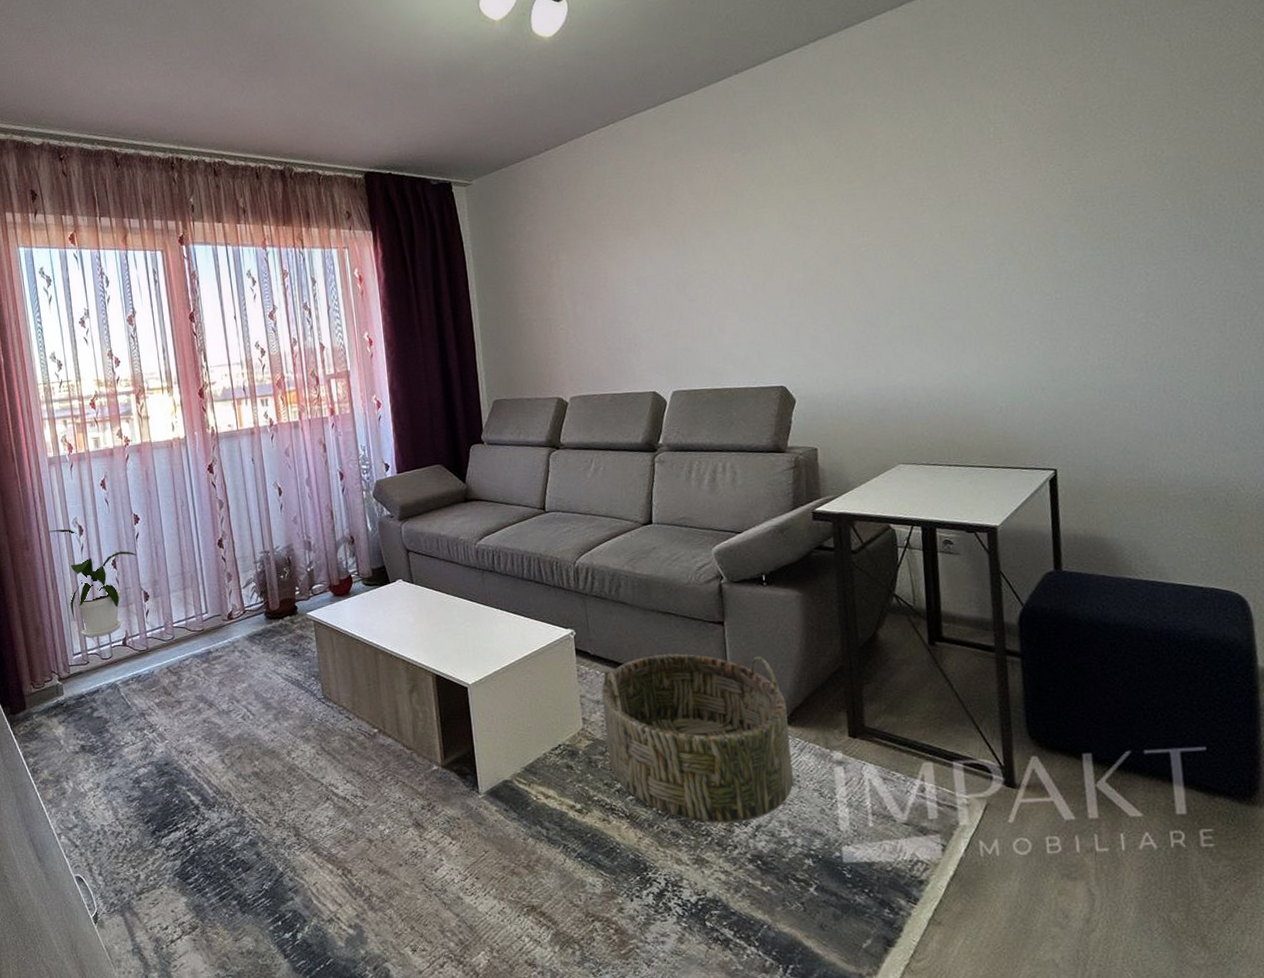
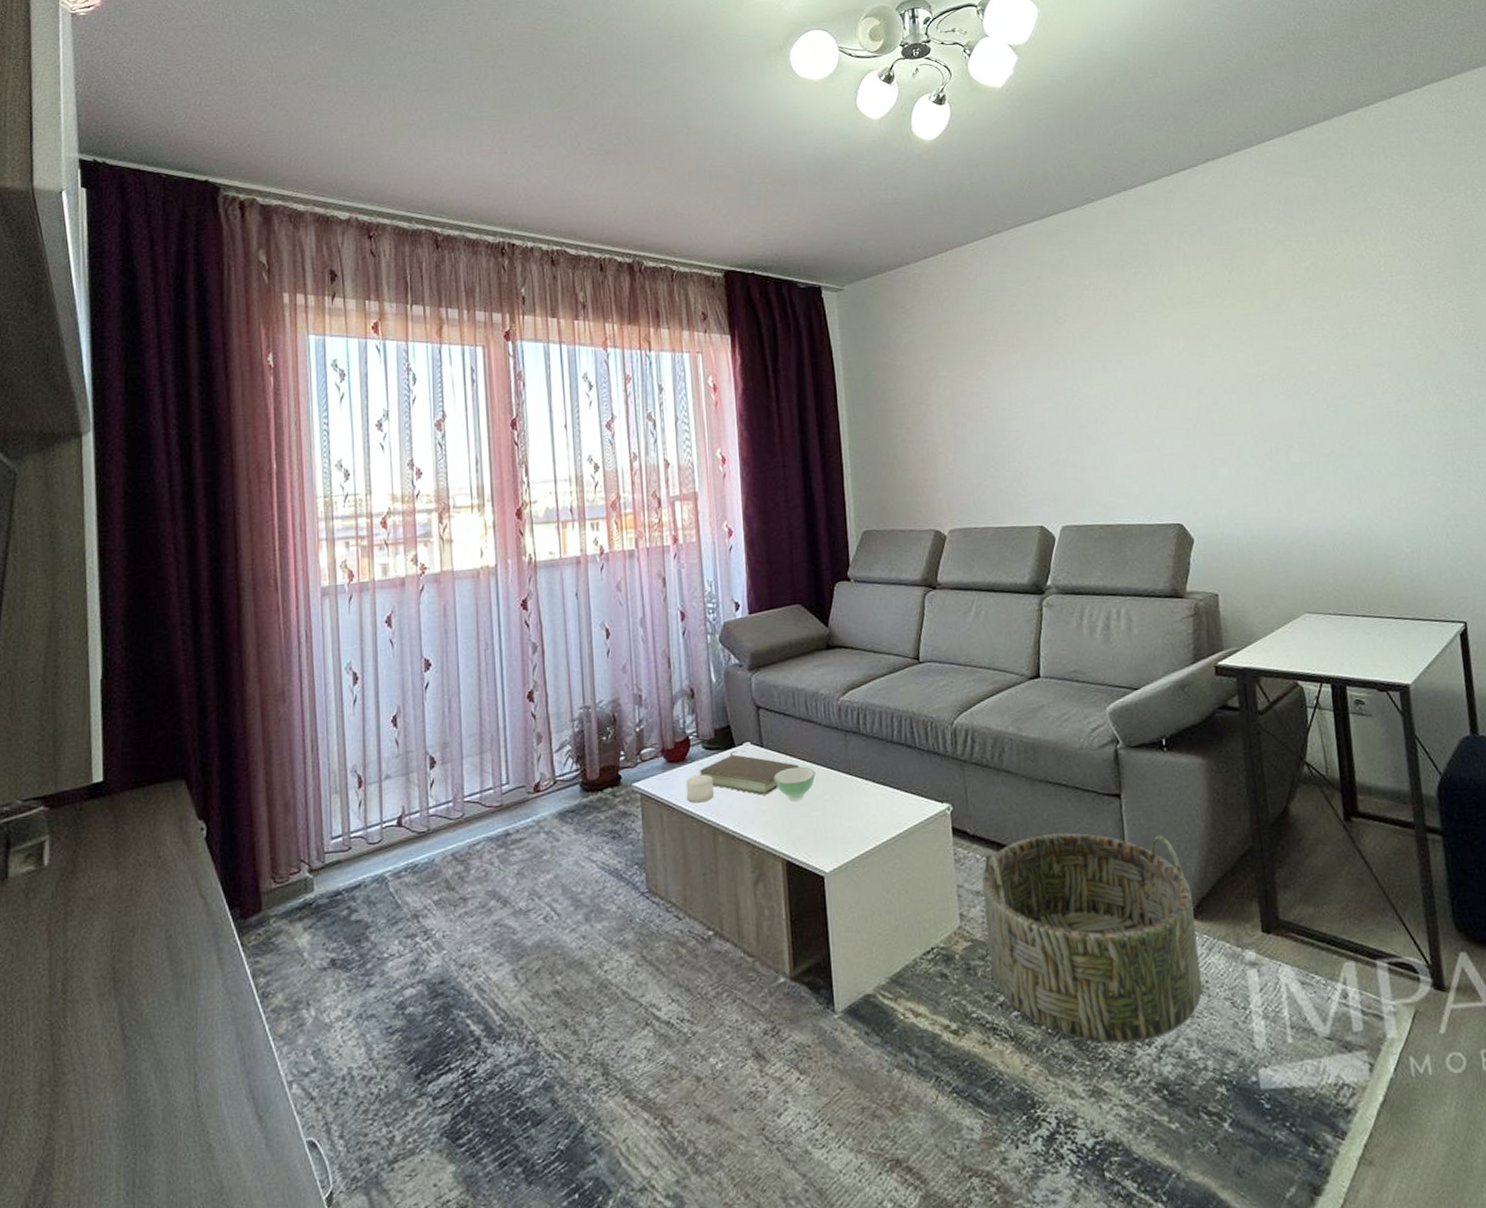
house plant: present [49,529,138,638] -> none [314,676,425,816]
candle: none [350,605,374,629] -> present [685,774,714,803]
book: none [361,585,444,622] -> present [700,750,799,795]
bowl: none [422,599,458,627] -> present [773,766,816,801]

